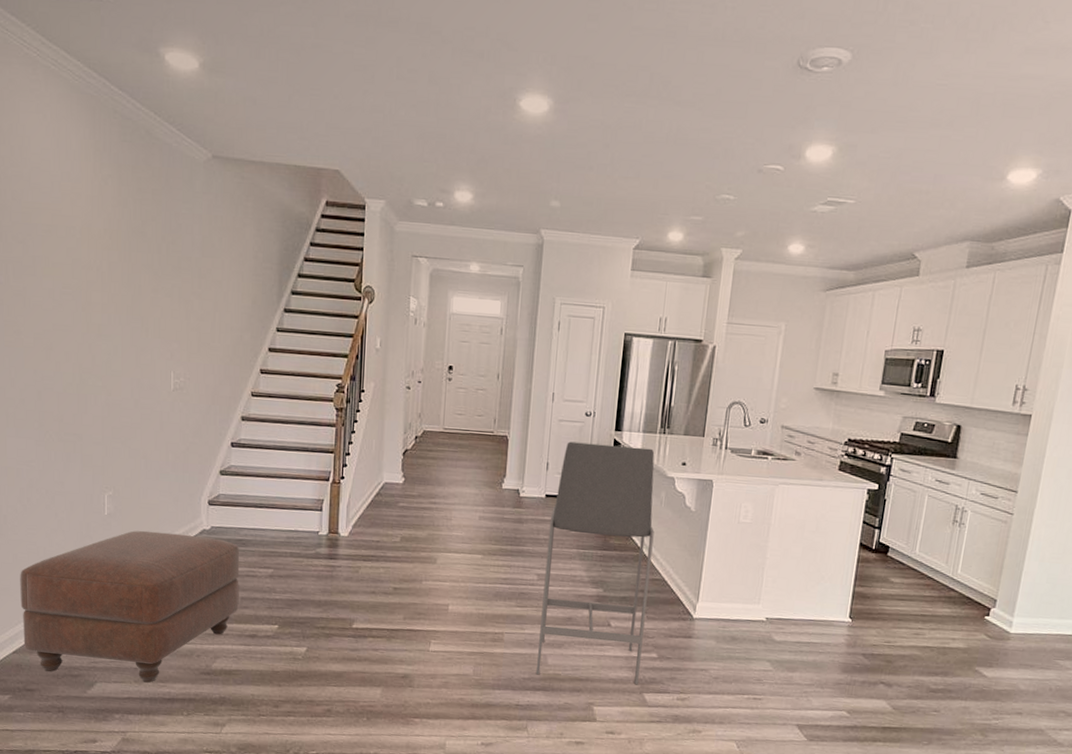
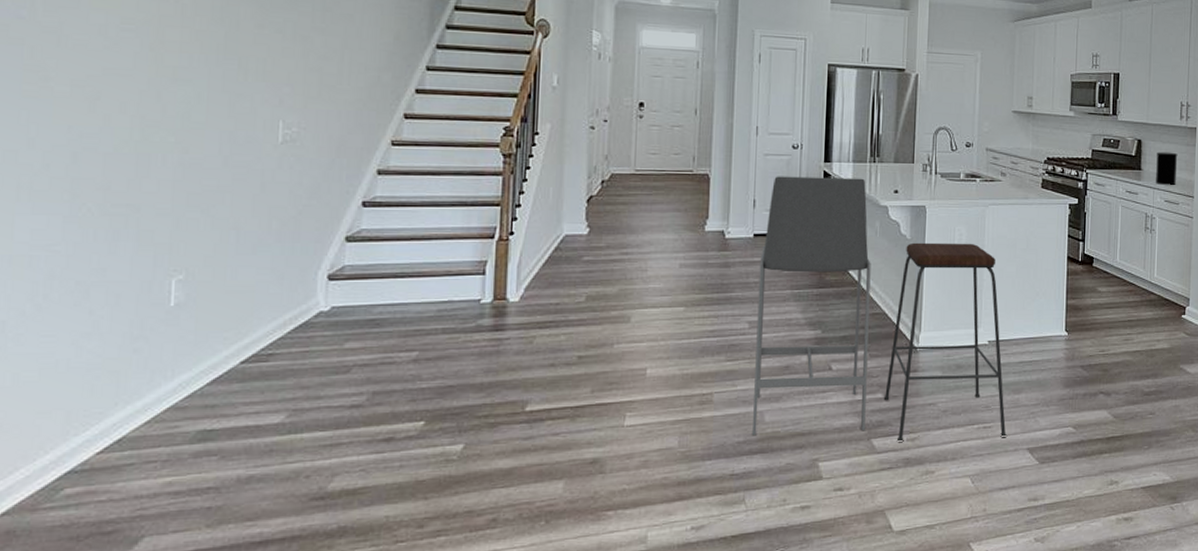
ottoman: present [20,530,240,683] -> none [20,320,372,535]
bar stool: none [657,515,781,712] -> present [883,242,1007,443]
canister: none [972,439,1004,478] -> present [1156,152,1178,186]

